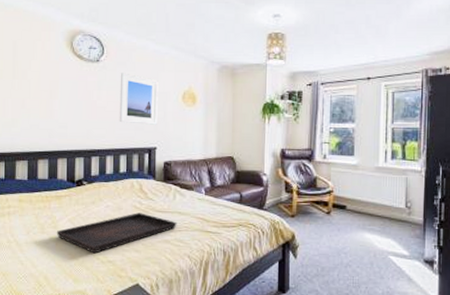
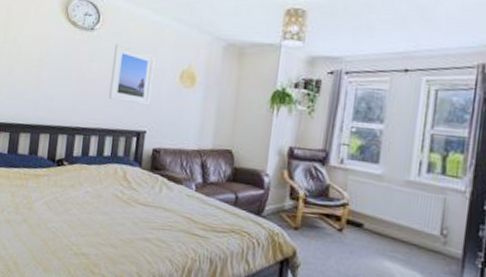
serving tray: present [56,213,177,254] -> none [30,203,161,243]

